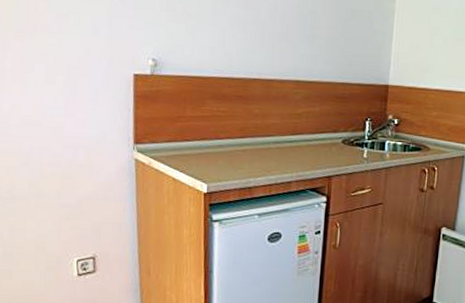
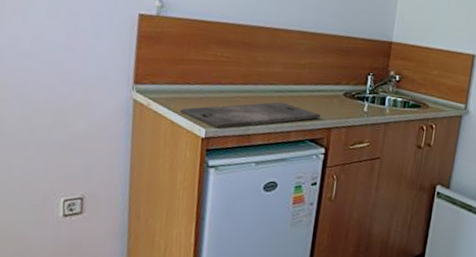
cutting board: none [181,153,321,183] -> present [180,102,321,129]

